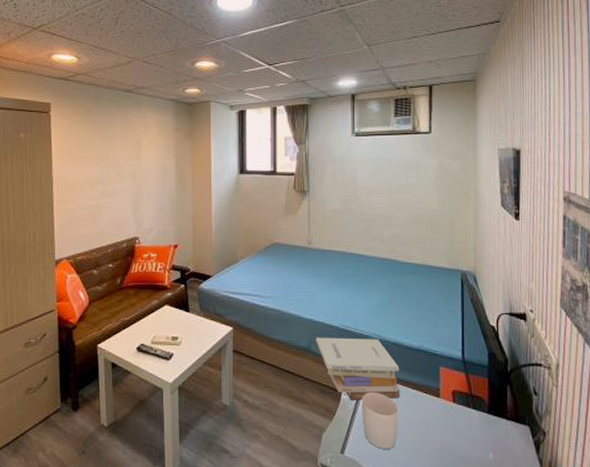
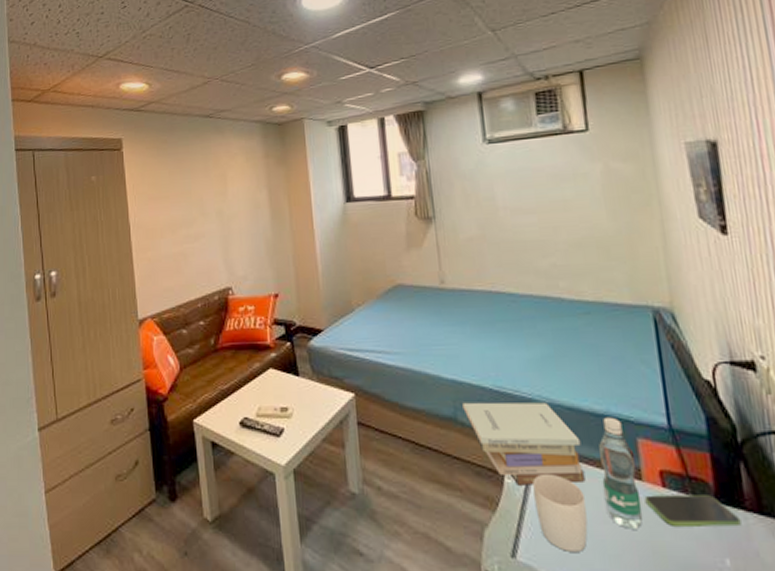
bottle: none [411,351,437,433] -> present [597,417,643,529]
phone: none [440,408,503,431] -> present [644,495,741,527]

